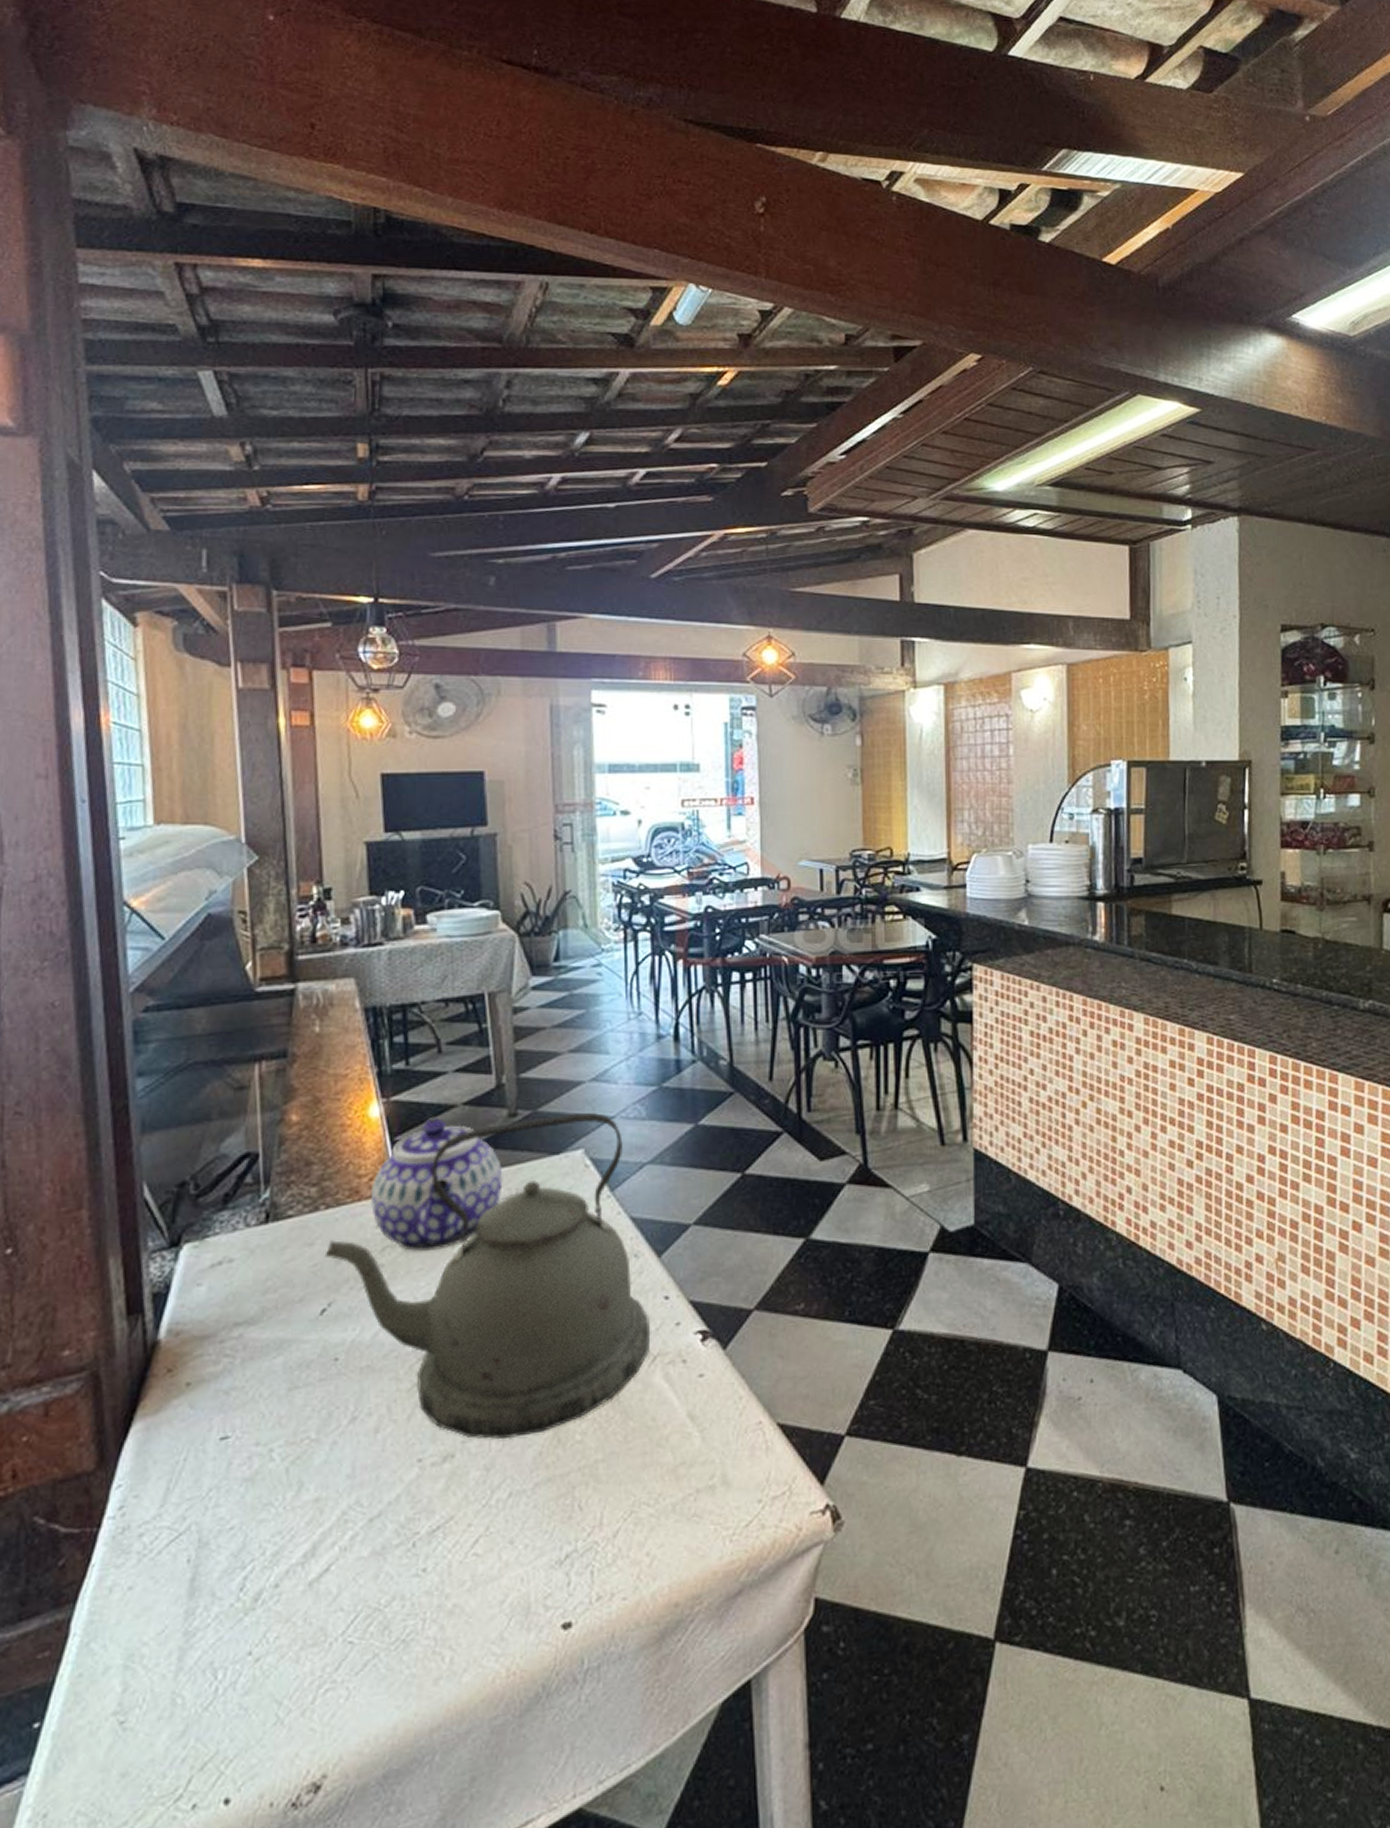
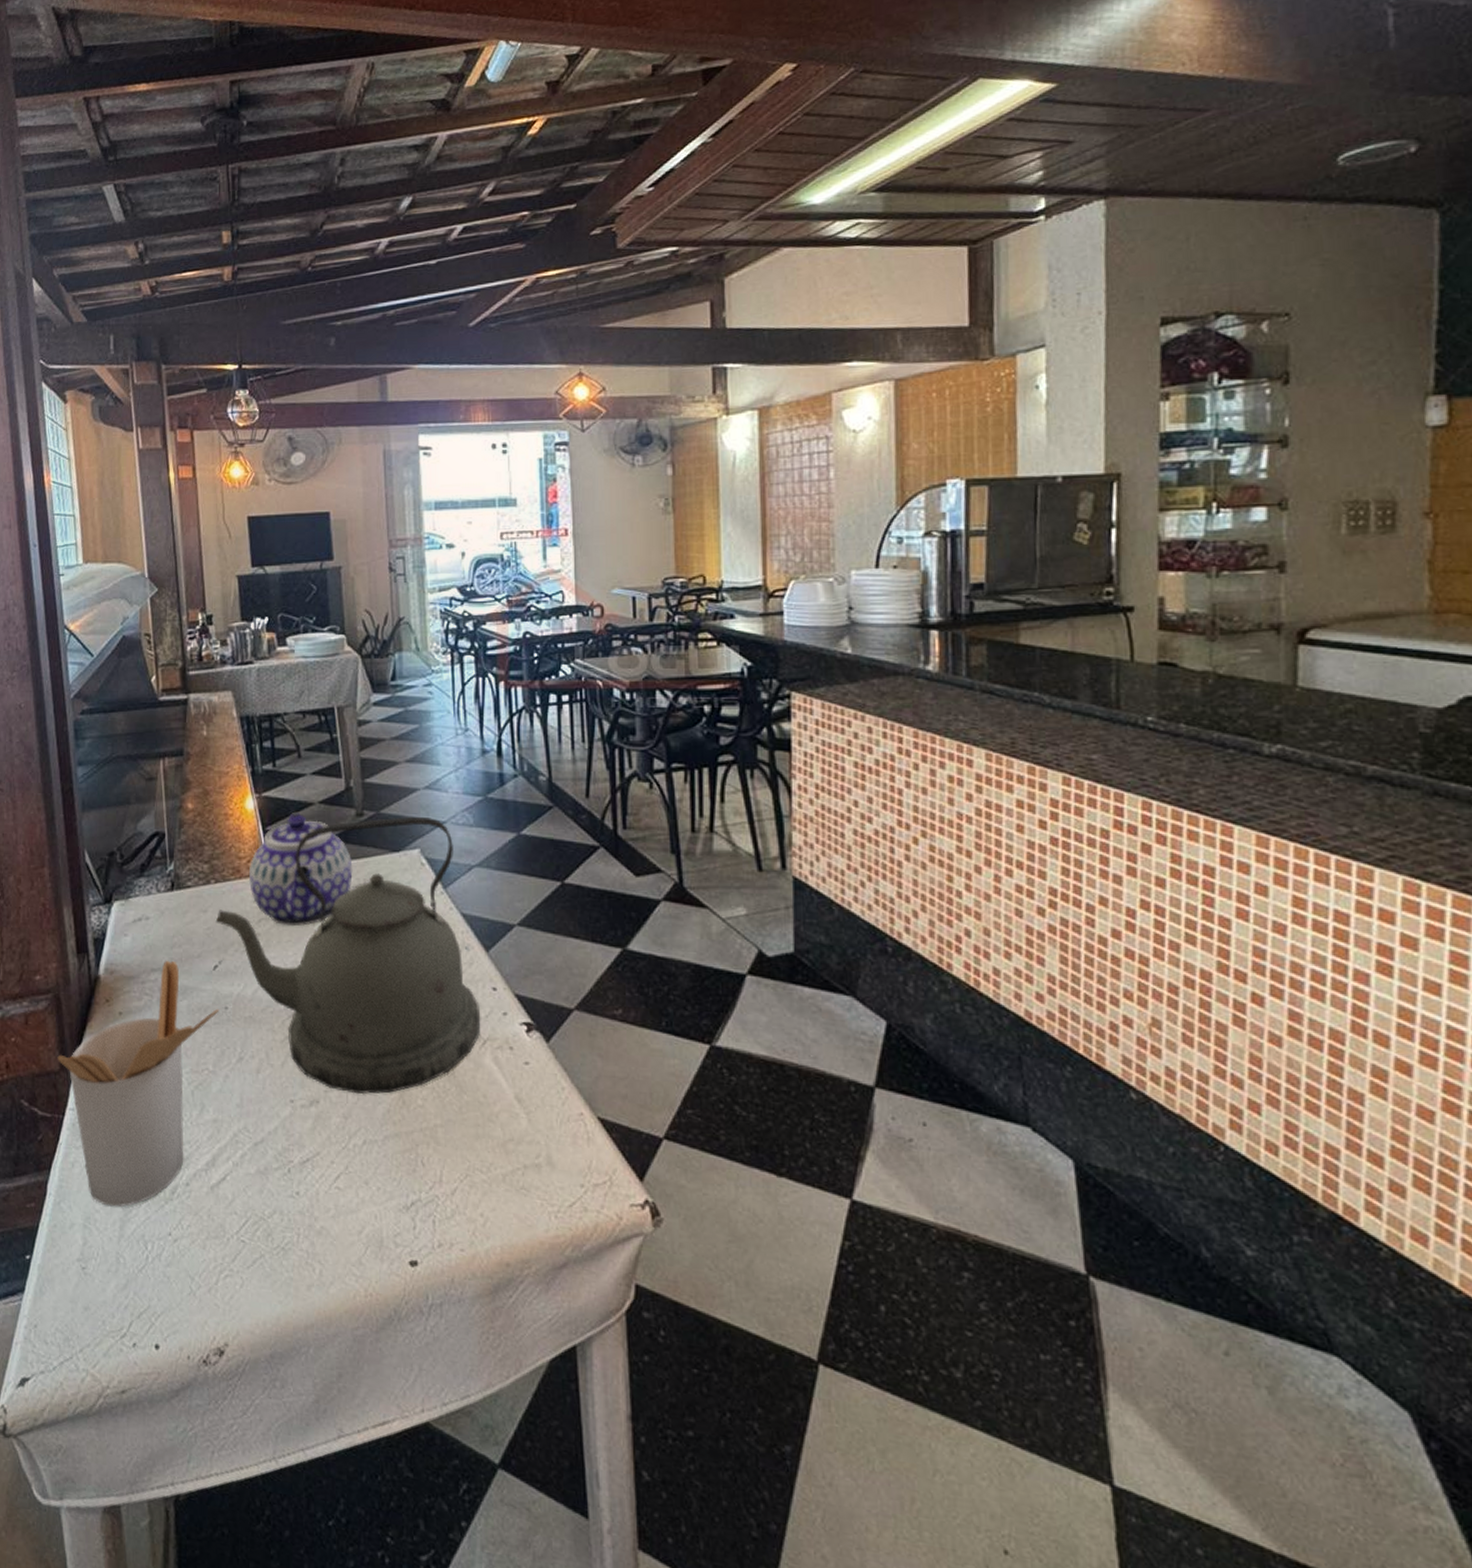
utensil holder: none [92,1309,327,1635] -> present [57,960,219,1208]

